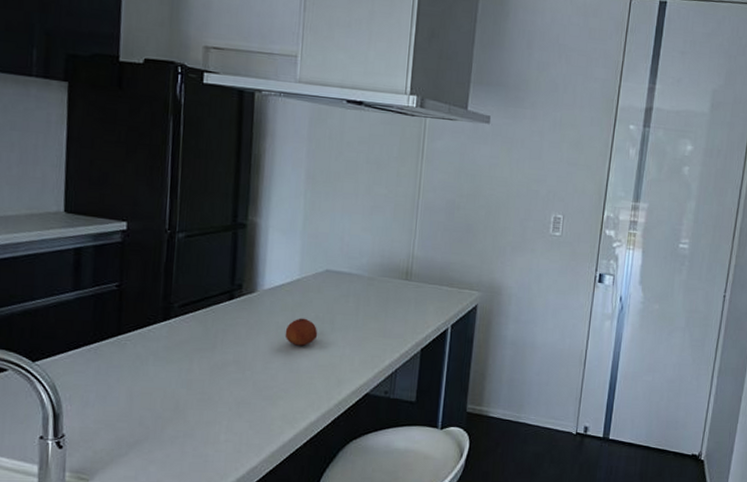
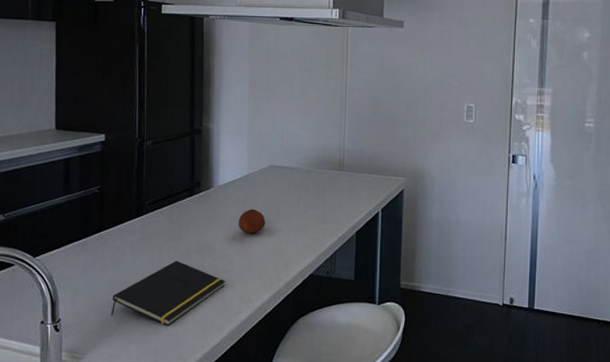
notepad: none [127,372,268,446] -> present [110,260,226,327]

